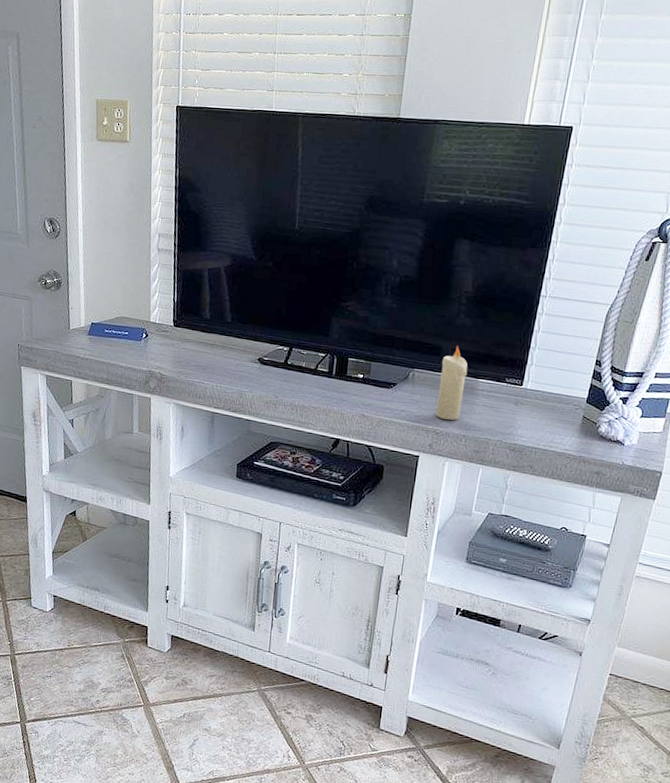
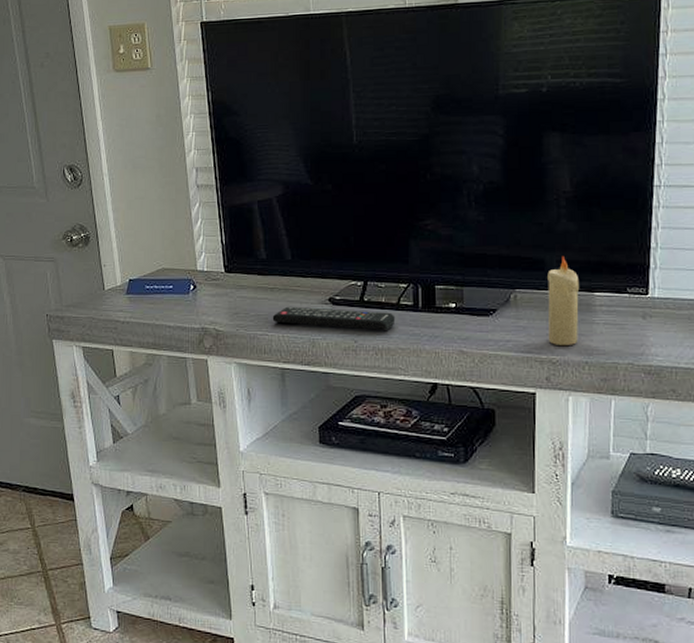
remote control: none [209,361,312,391] -> present [272,306,396,330]

